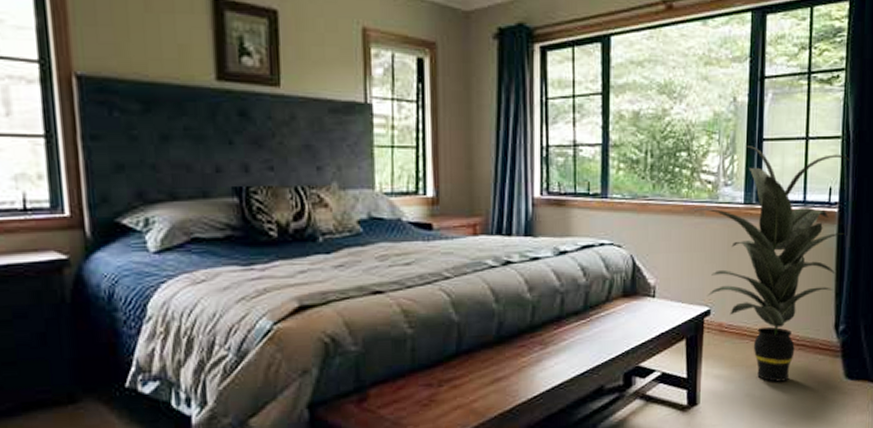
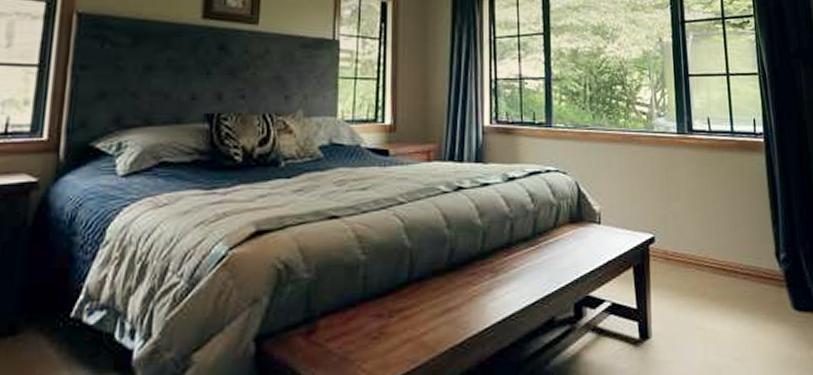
indoor plant: present [689,146,852,382] -> none [627,81,774,314]

